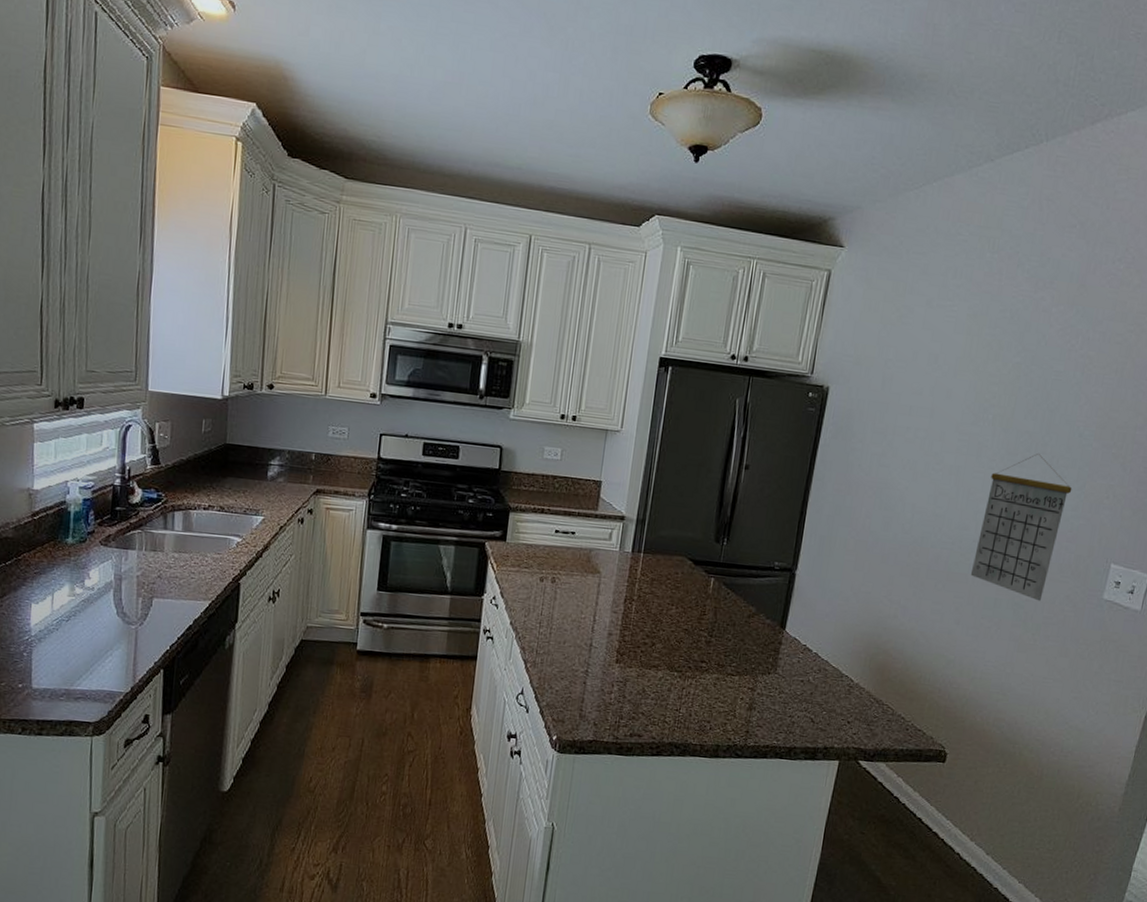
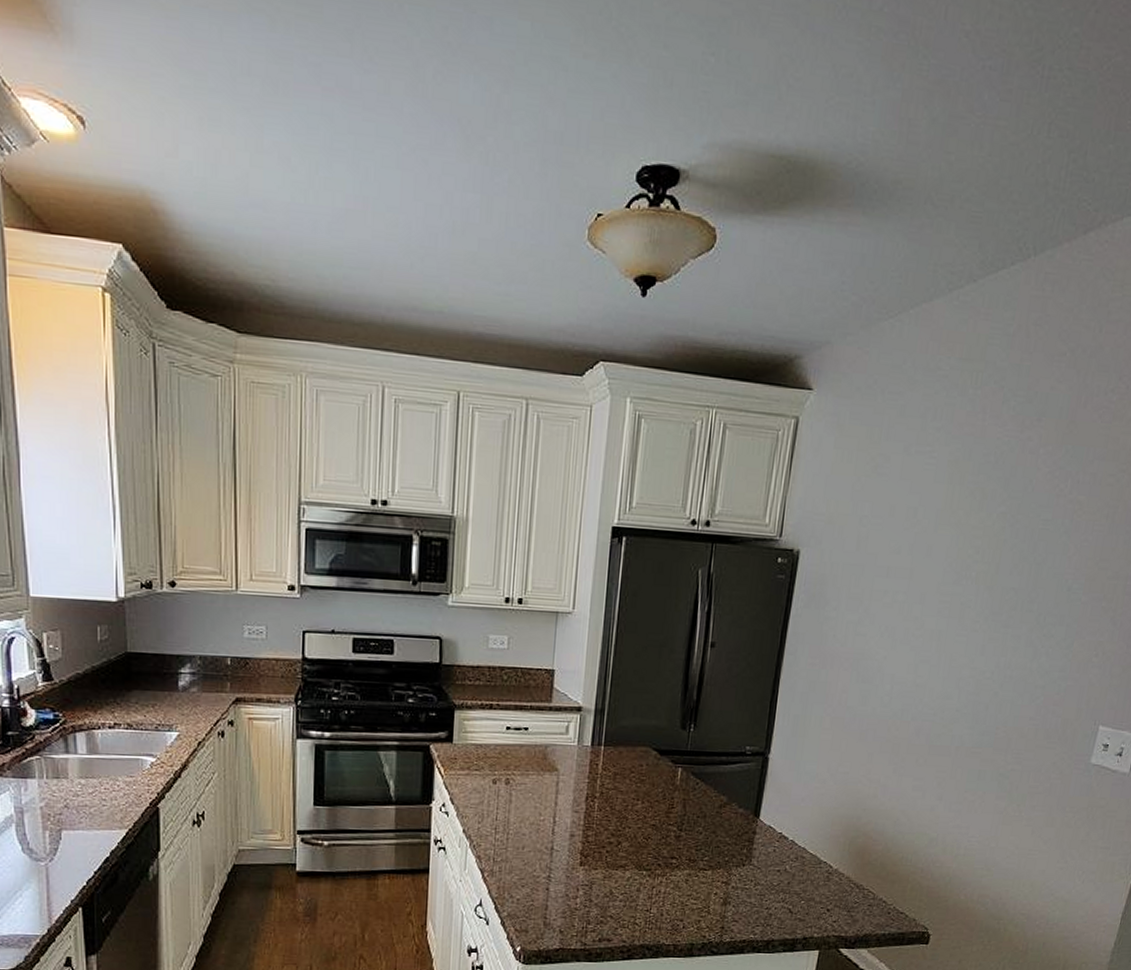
calendar: present [970,453,1072,602] -> none [953,612,1060,770]

